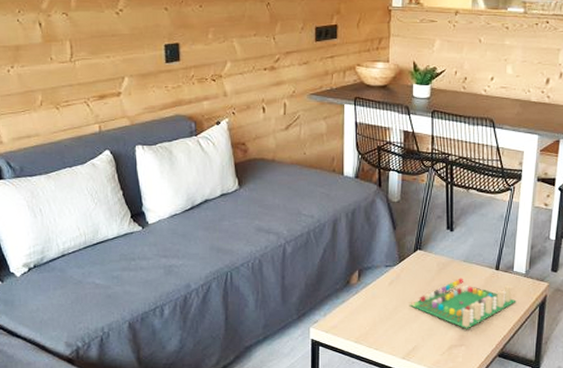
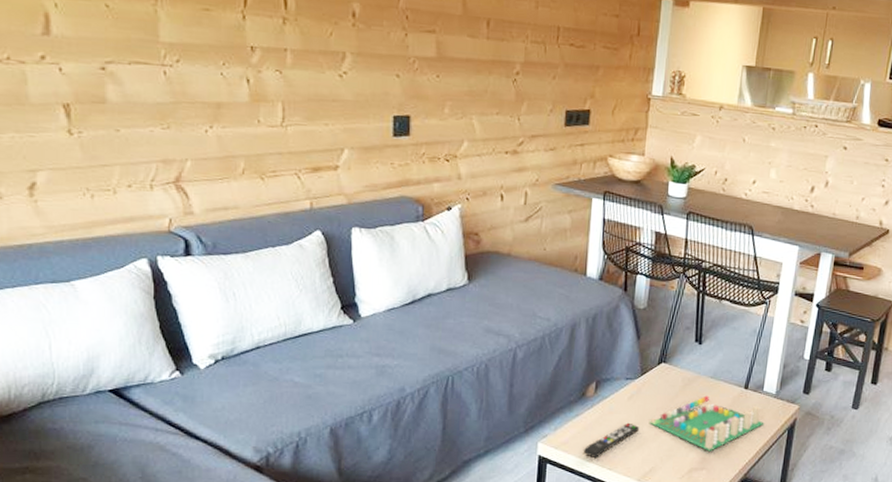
remote control: none [351,306,400,340] -> present [583,422,639,459]

